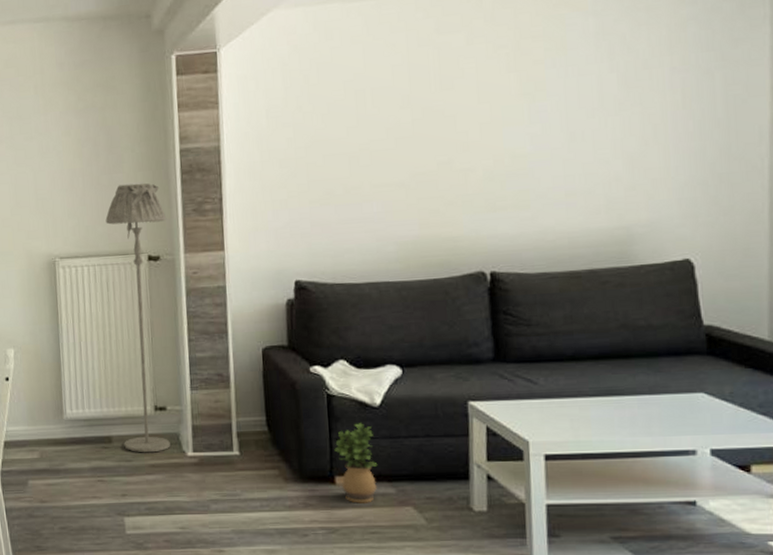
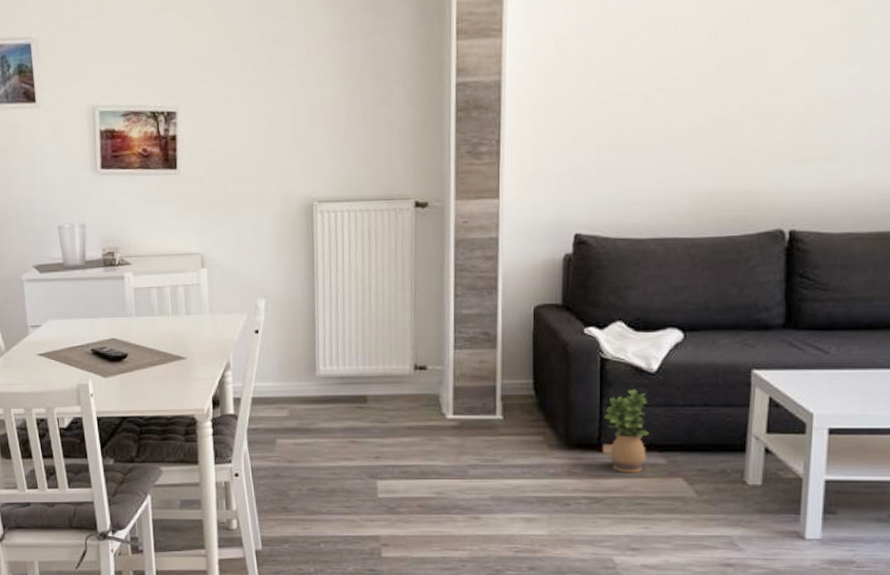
floor lamp: present [105,183,171,453] -> none [370,120,438,414]

